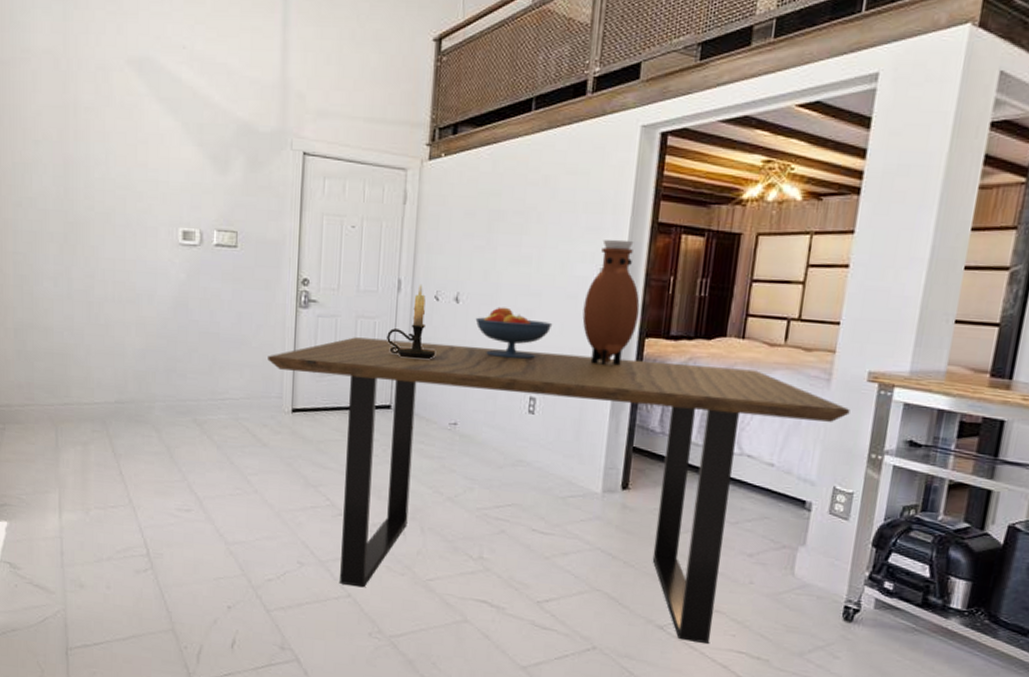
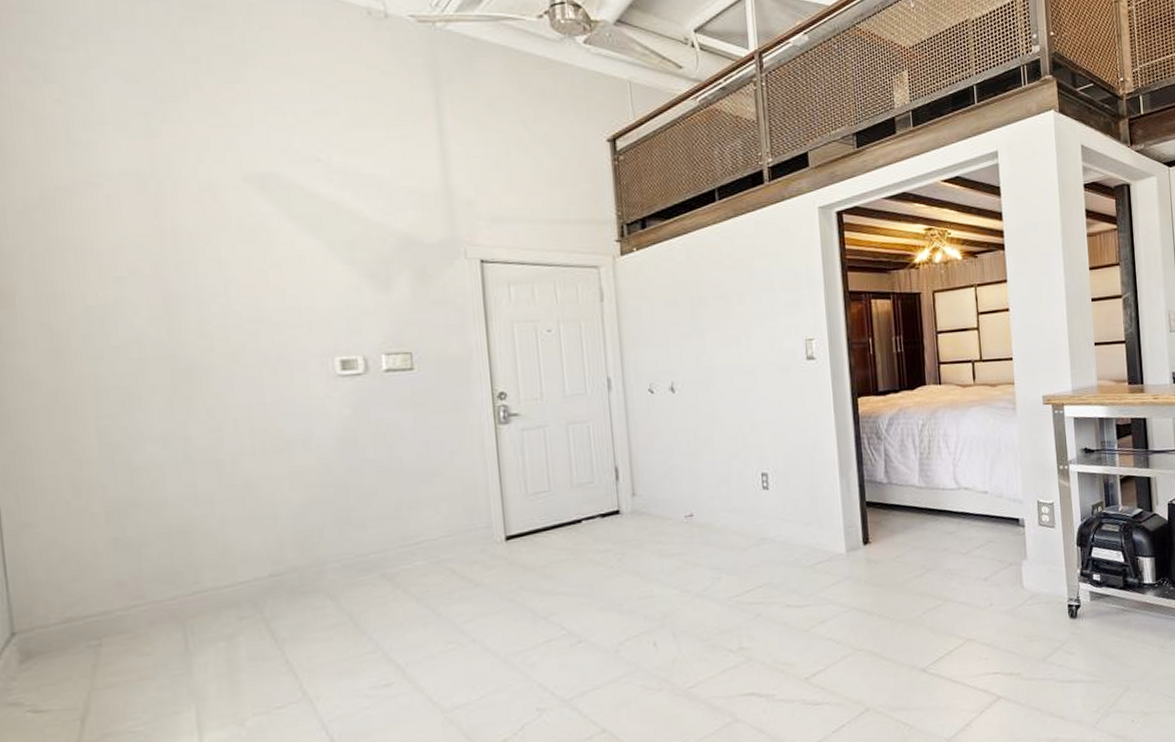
dining table: present [268,337,850,644] -> none [468,410,1036,720]
candle holder: present [387,284,436,360] -> none [603,379,660,458]
fruit bowl: present [475,307,553,359] -> none [694,389,771,440]
vase: present [582,239,640,366] -> none [796,310,849,430]

